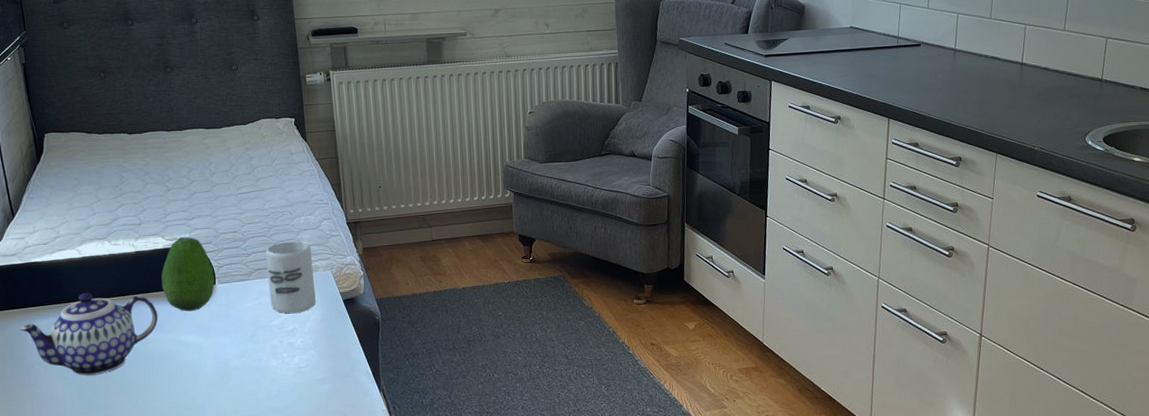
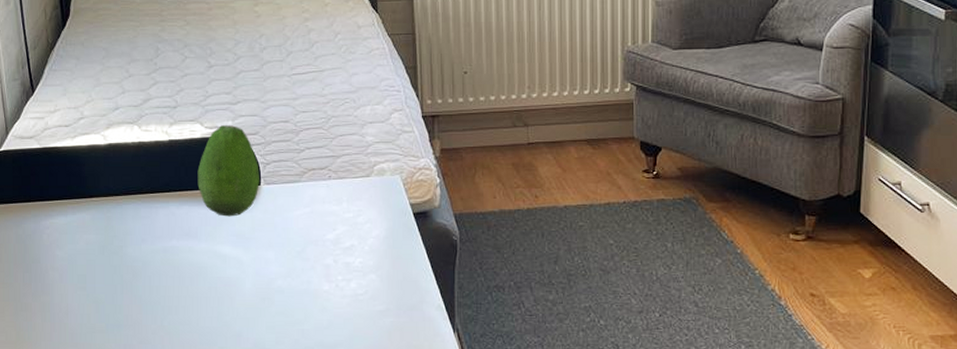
teapot: present [19,293,158,376] -> none [33,187,192,287]
cup: present [265,241,316,314] -> none [321,136,380,227]

